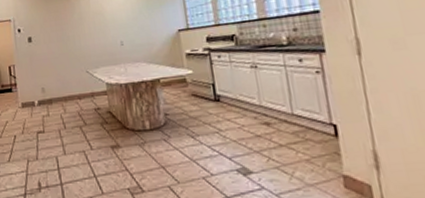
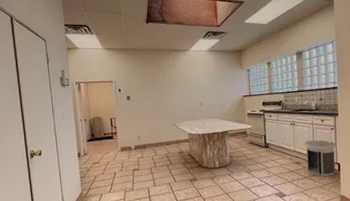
trash can: none [274,88,331,145] -> present [304,140,337,177]

